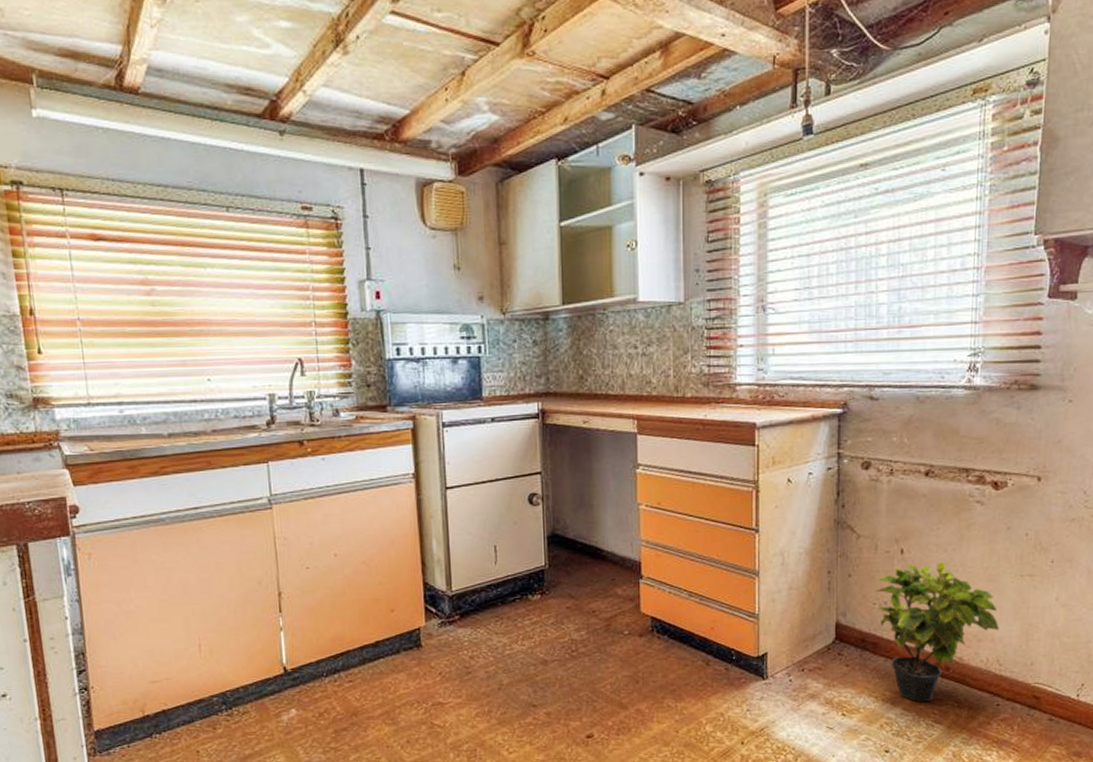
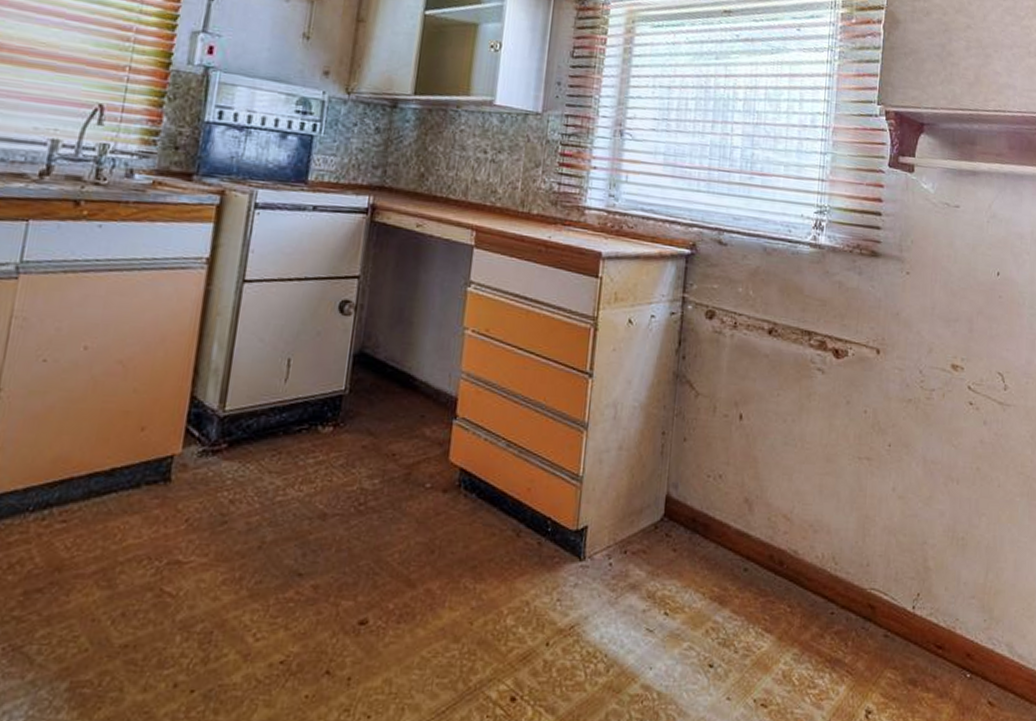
potted plant: present [875,560,999,702] -> none [710,431,836,603]

